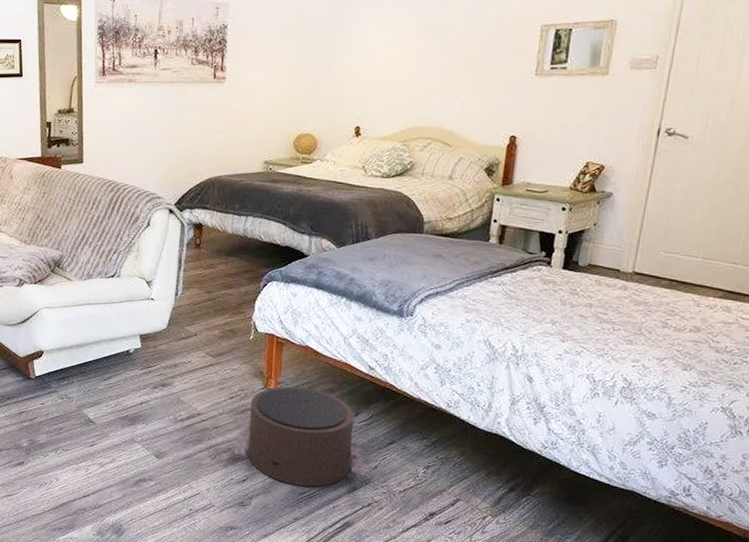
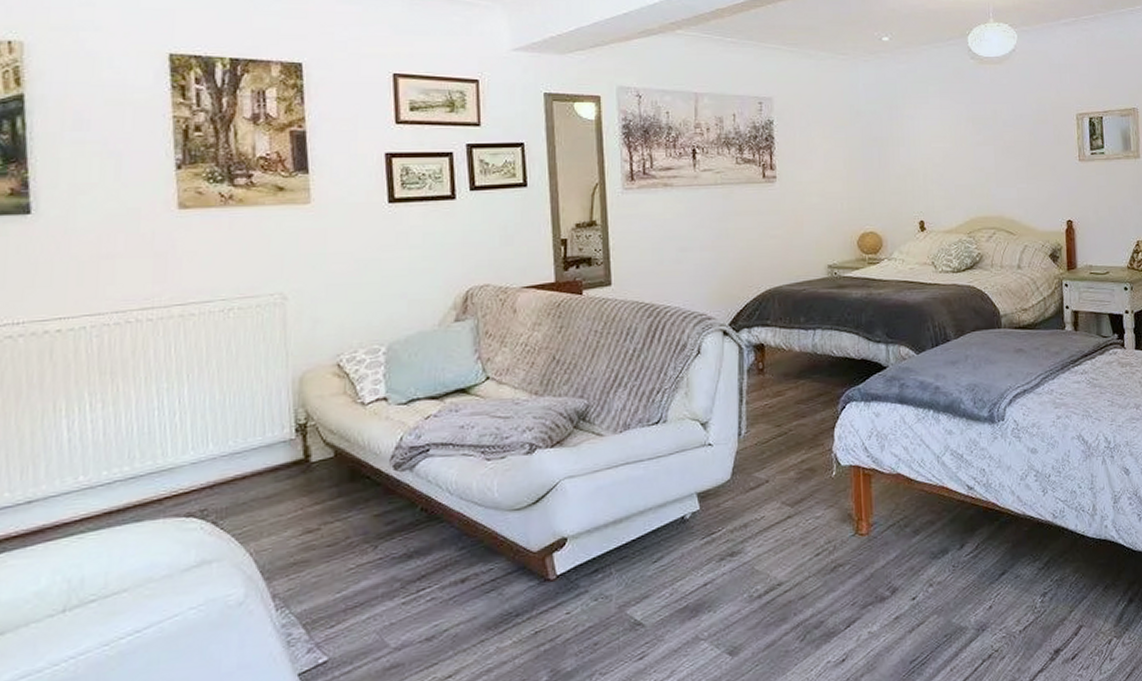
pouf: present [234,386,366,487] -> none [828,524,980,653]

